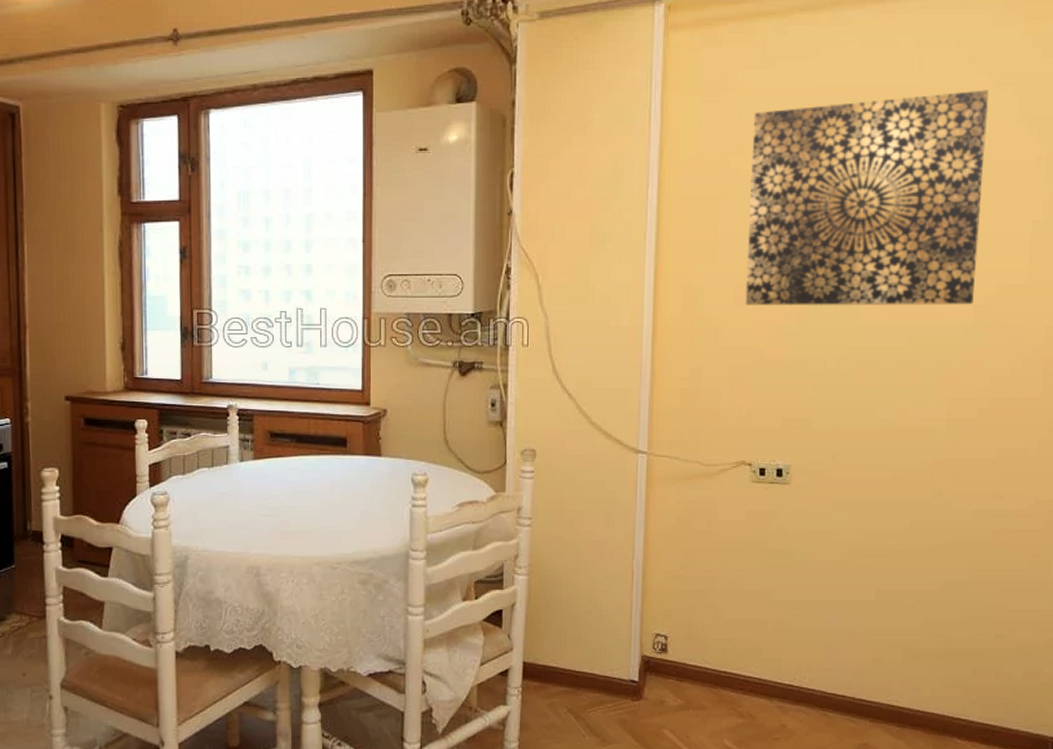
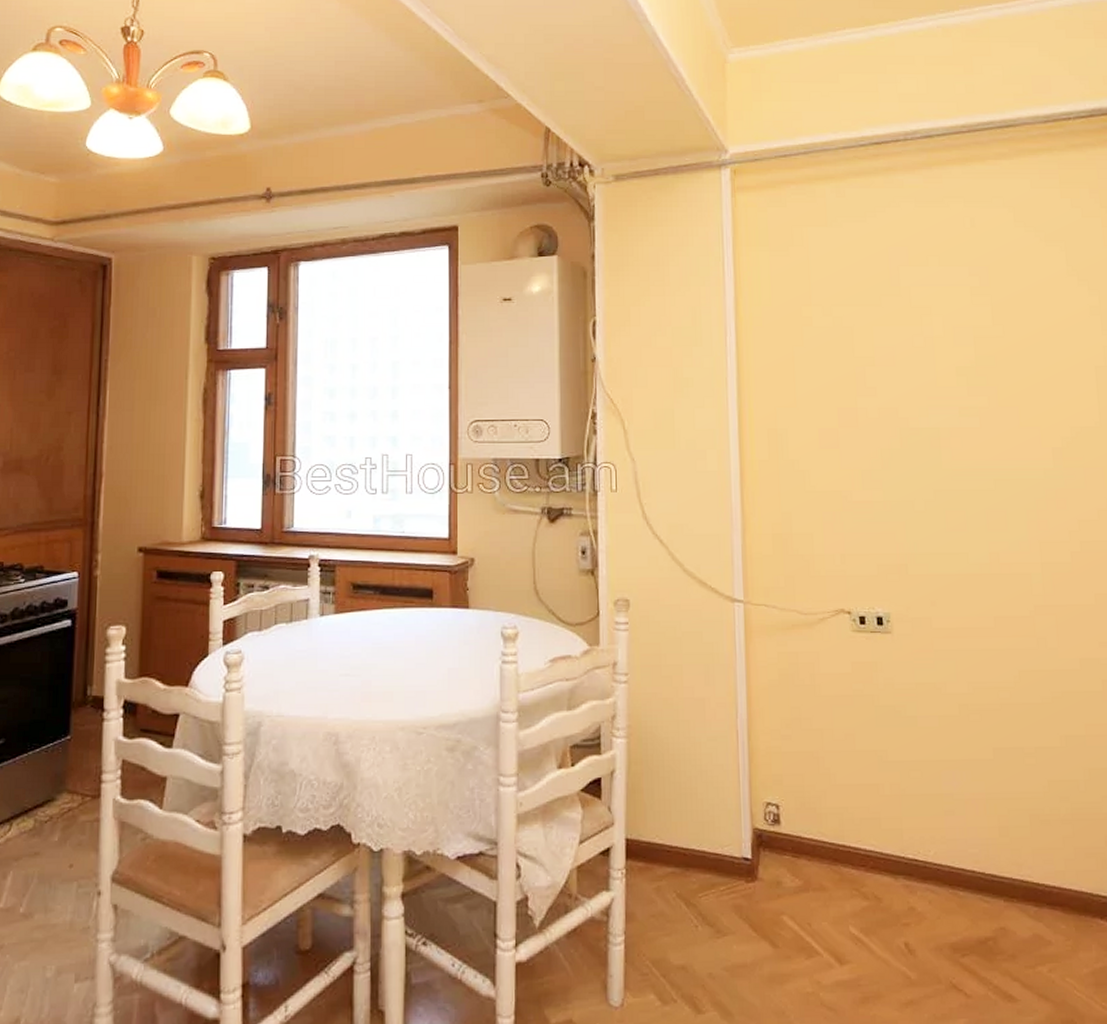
wall art: present [745,89,989,306] -> none [821,246,1050,450]

